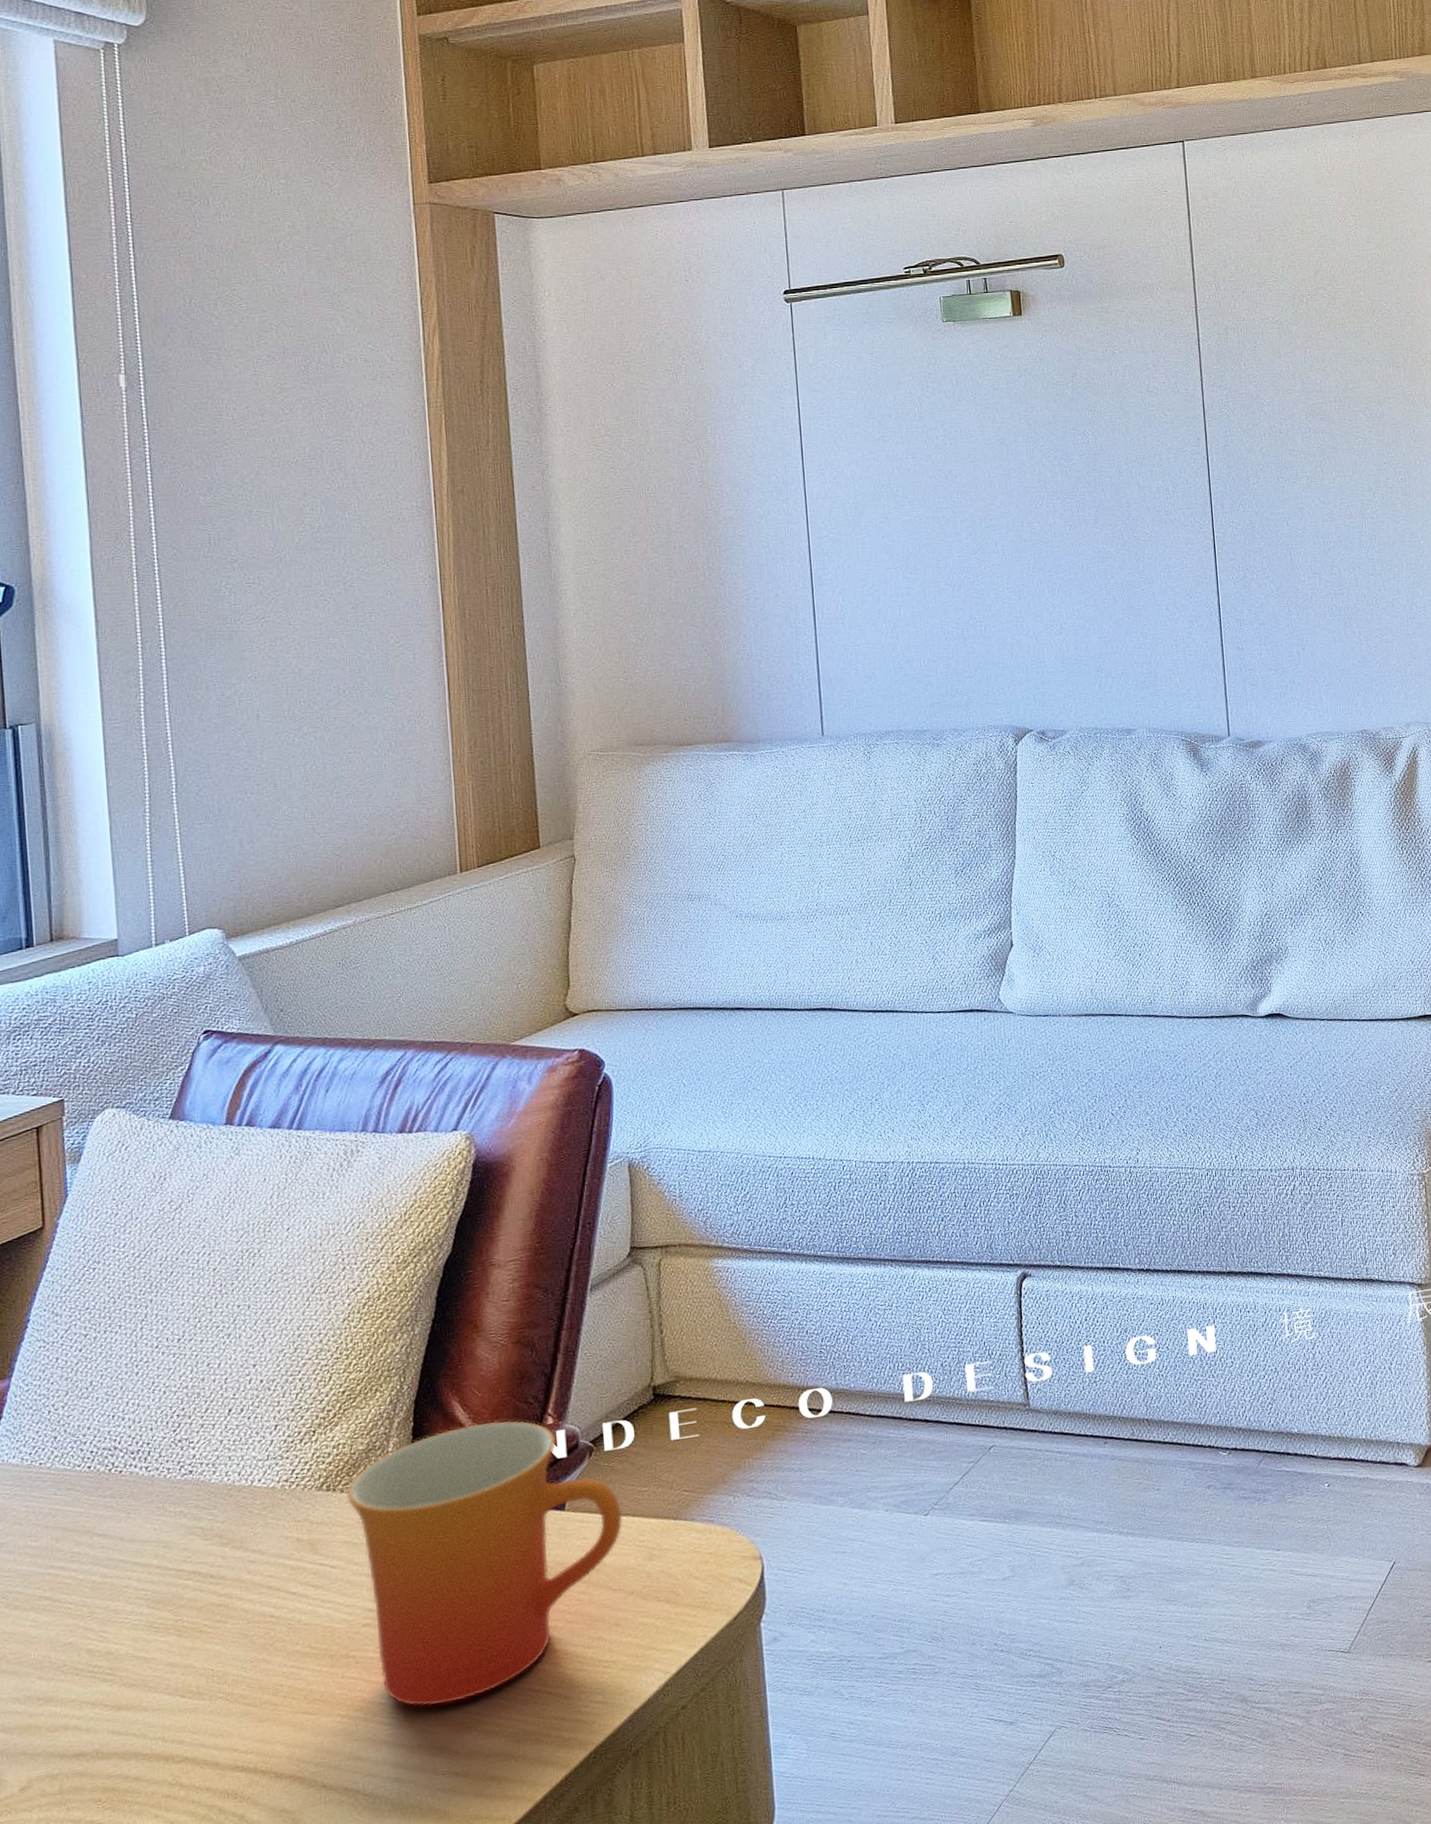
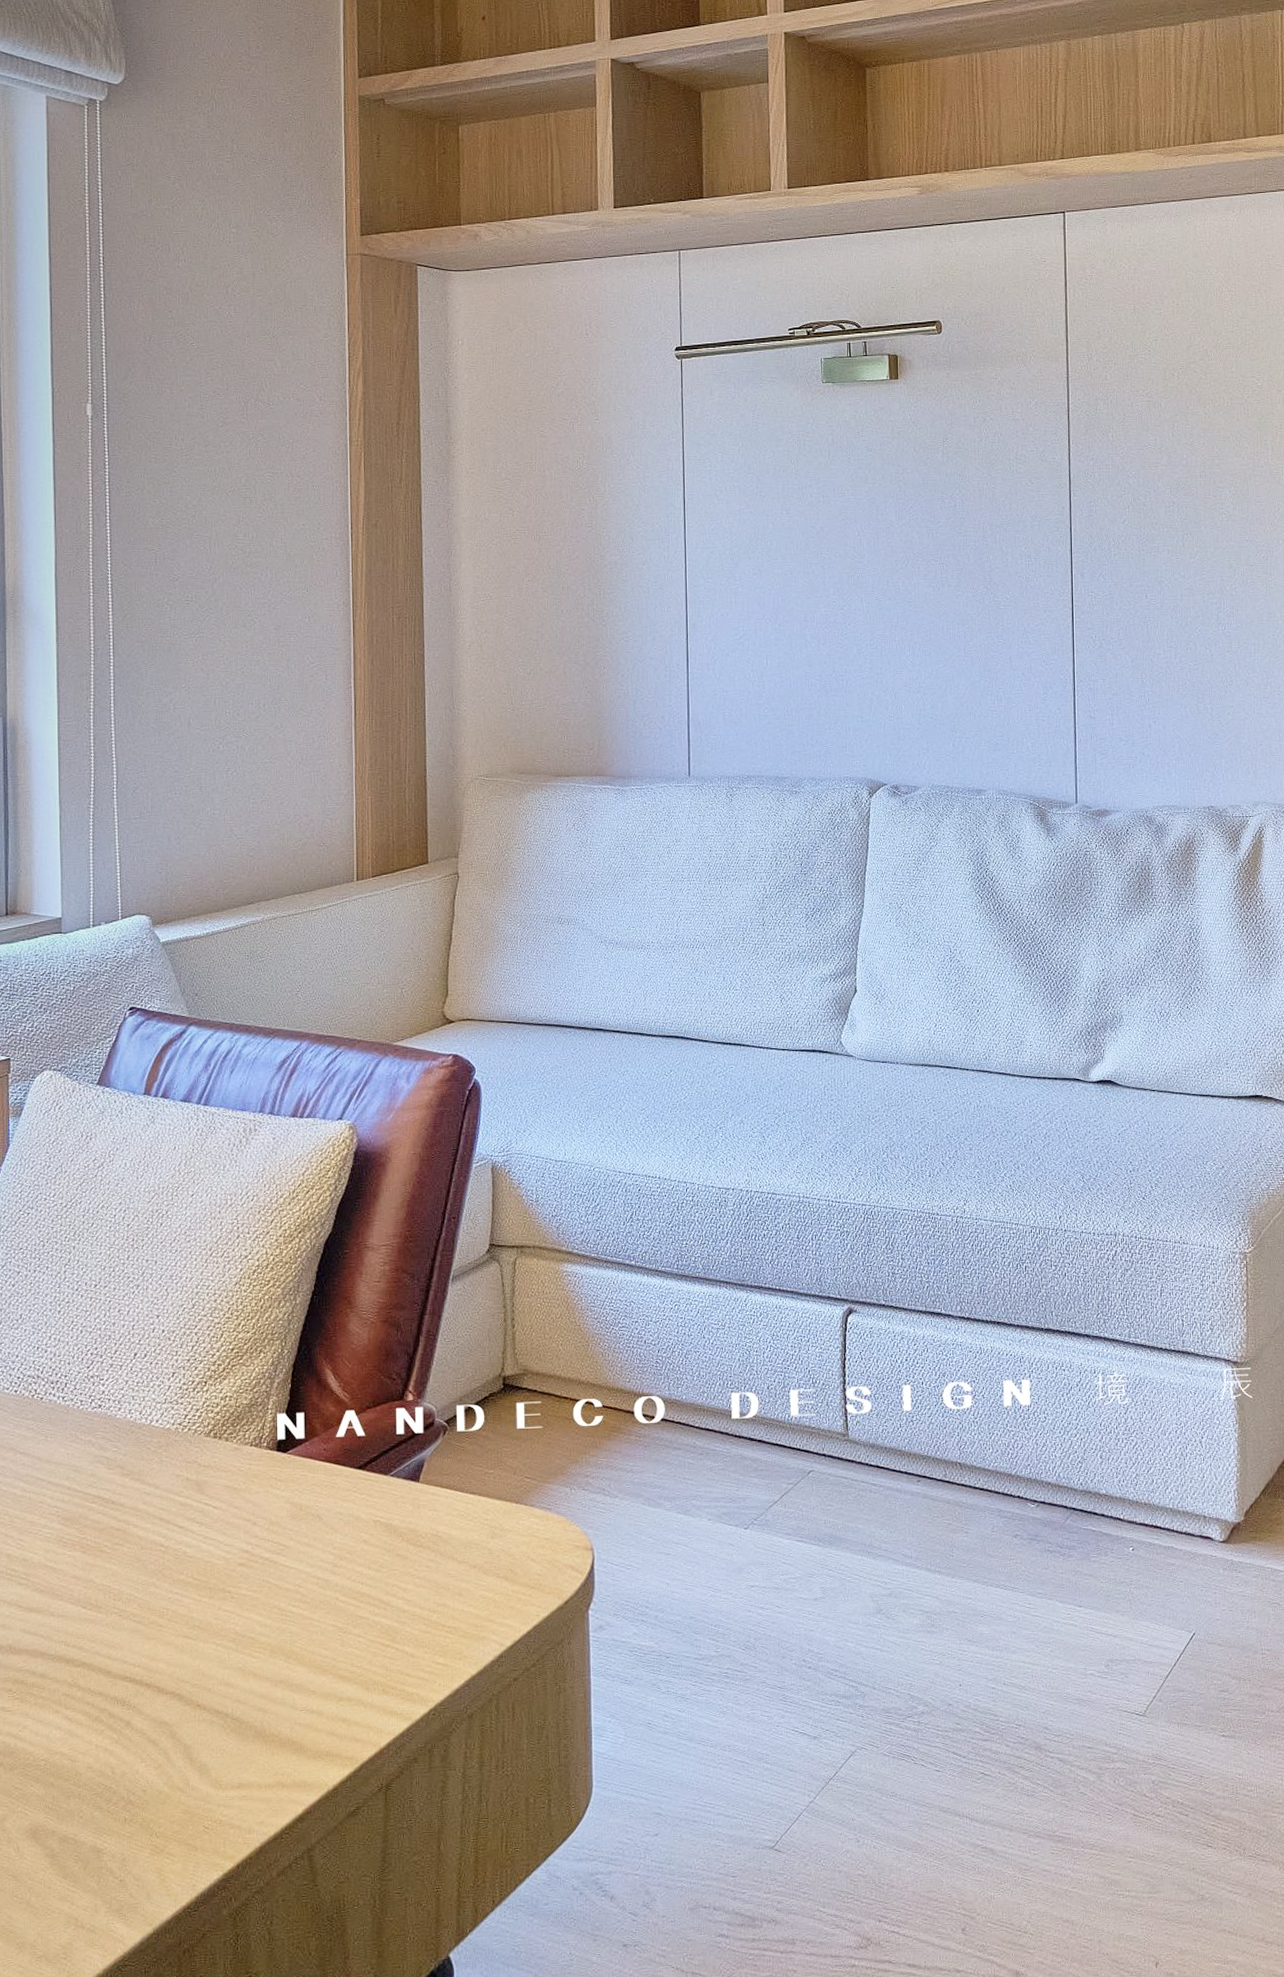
mug: present [346,1420,623,1707] -> none [231,1392,470,1647]

